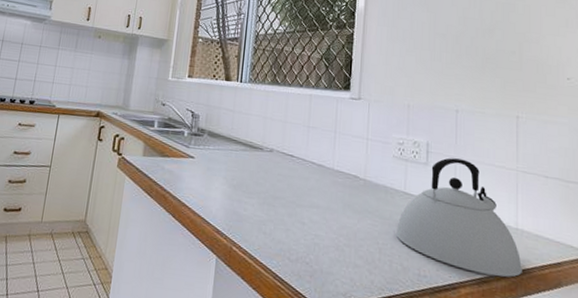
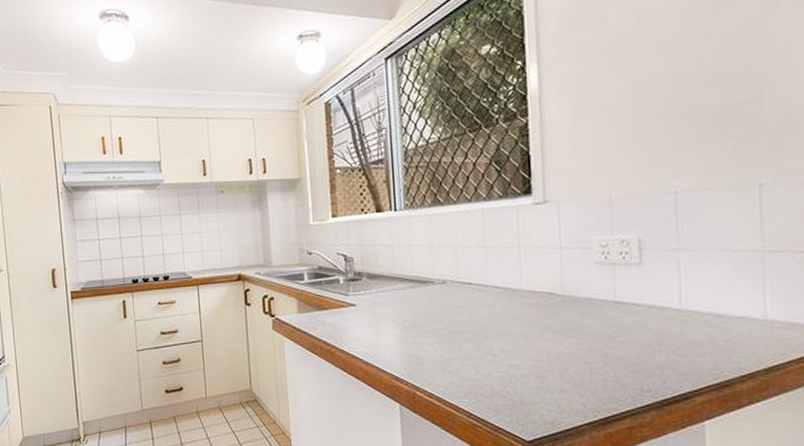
kettle: present [395,158,522,278] -> none [607,250,775,379]

